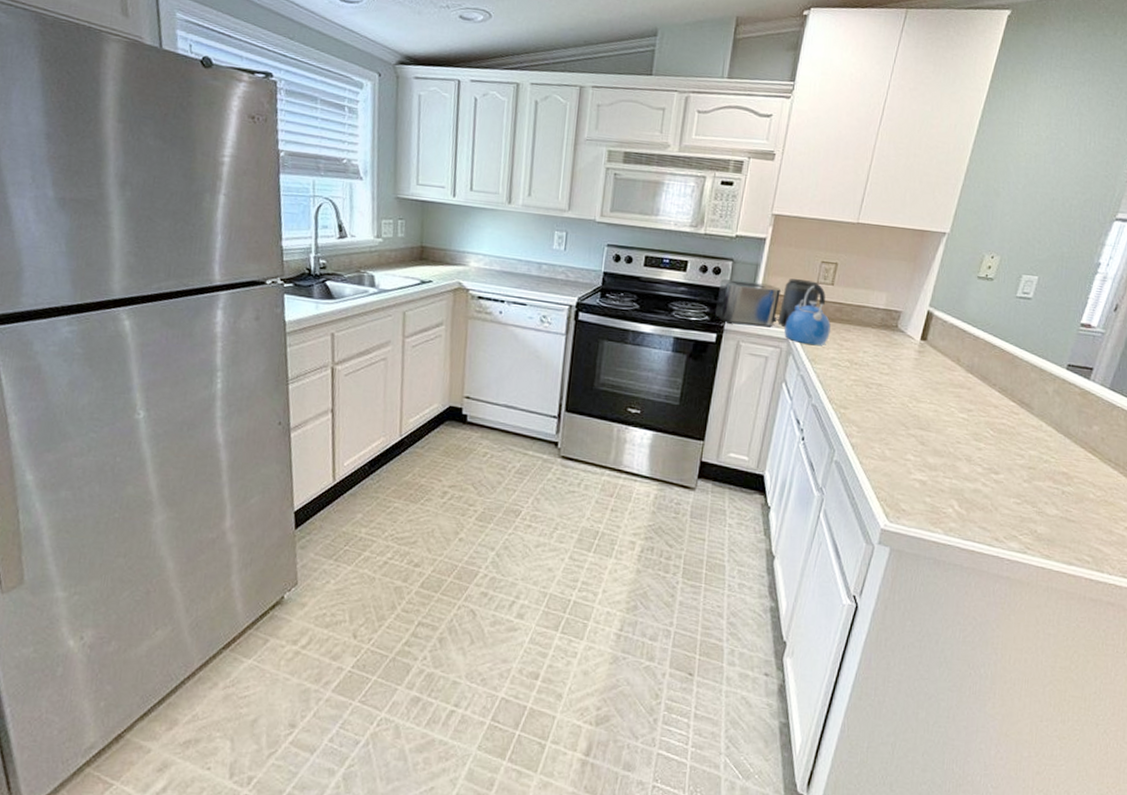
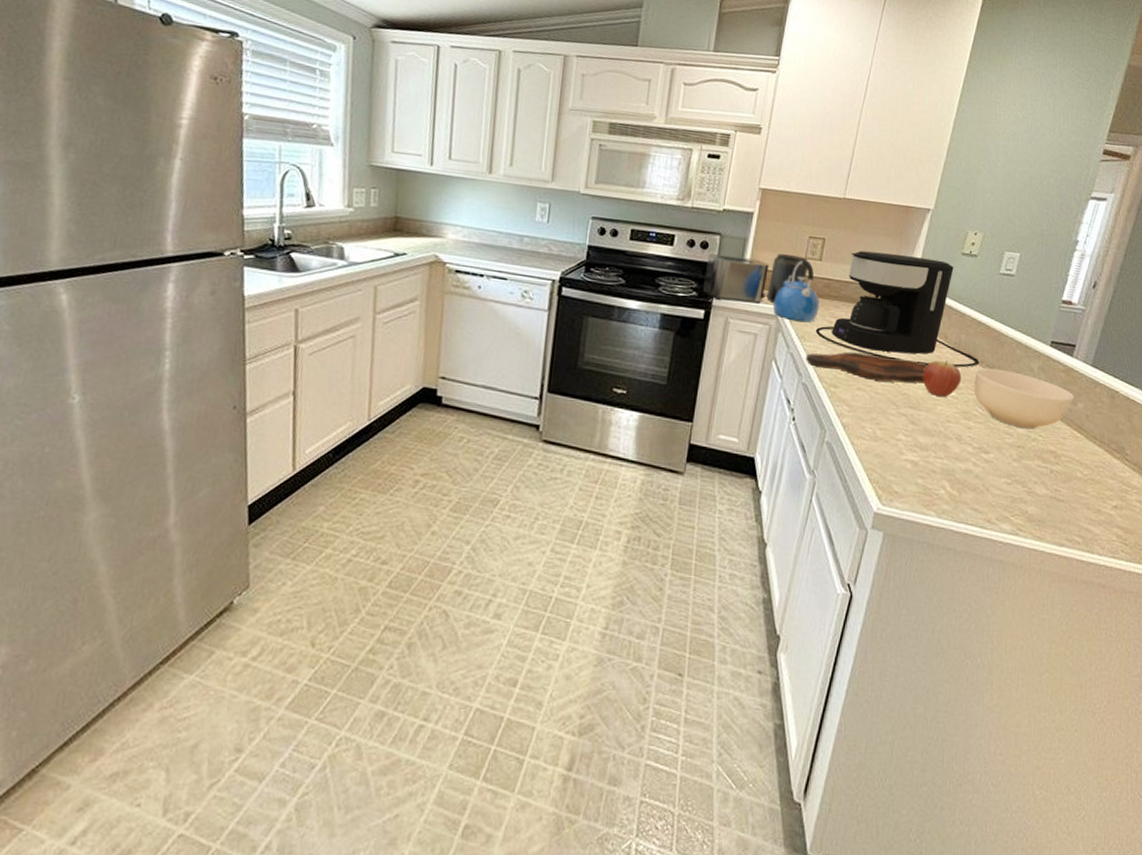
cutting board: none [815,374,939,406] -> present [805,351,928,384]
coffee maker: none [827,275,991,390] -> present [816,250,979,368]
fruit: none [933,383,974,419] -> present [922,360,962,397]
bowl: none [985,390,1090,451] -> present [974,367,1074,430]

